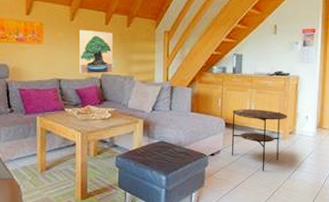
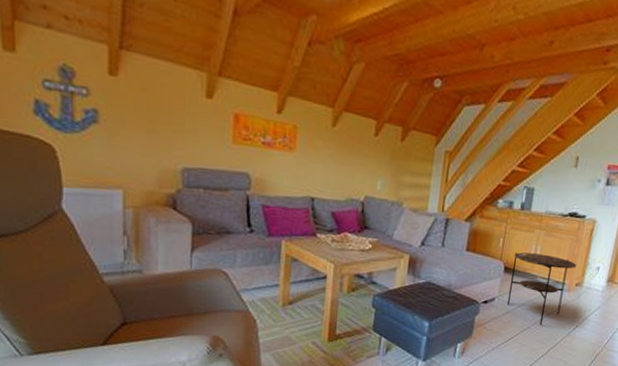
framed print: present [79,29,113,74] -> none [338,138,383,196]

